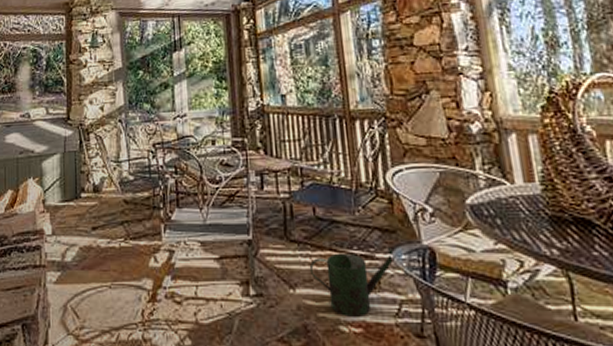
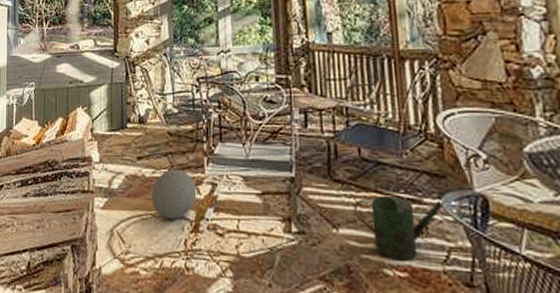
decorative ball: none [106,237,154,290] -> present [151,168,197,220]

